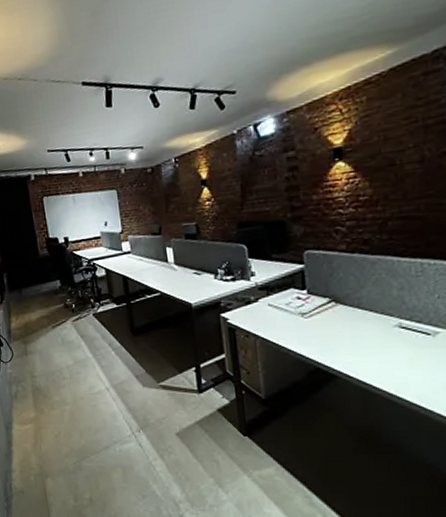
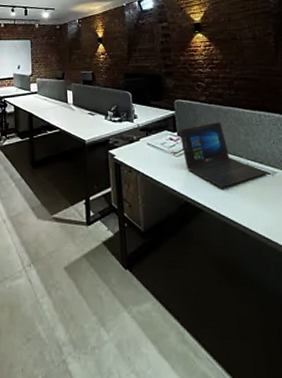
laptop: none [309,275,426,352] -> present [179,122,267,188]

